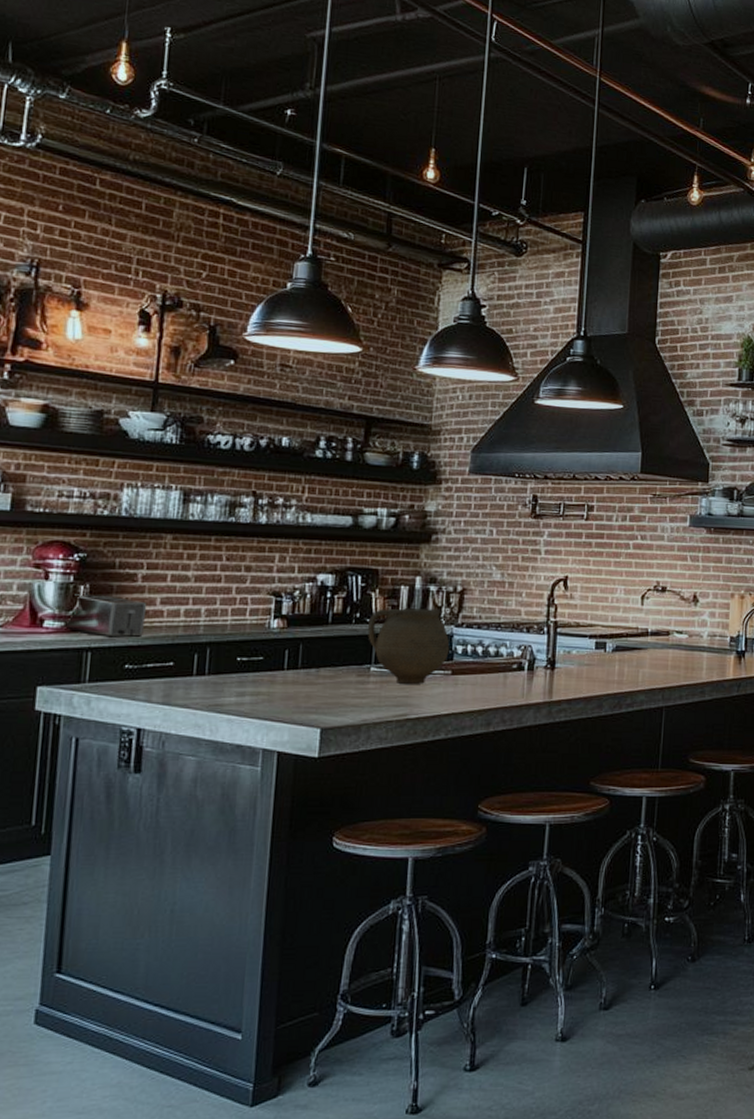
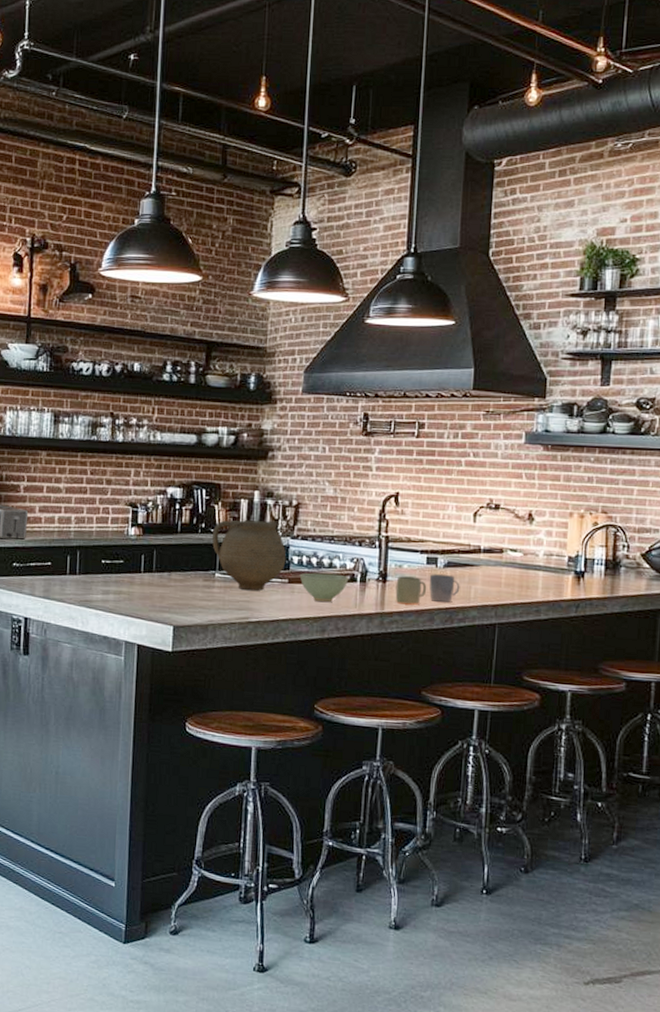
bowl: none [463,662,517,693] -> present [299,572,349,602]
mug: none [564,662,596,692] -> present [395,576,427,605]
mug: none [597,659,628,687] -> present [429,574,460,602]

